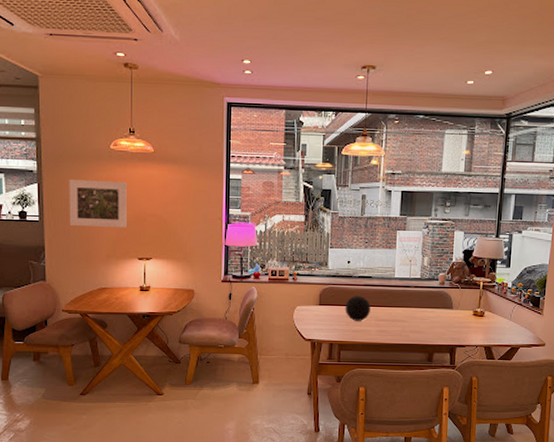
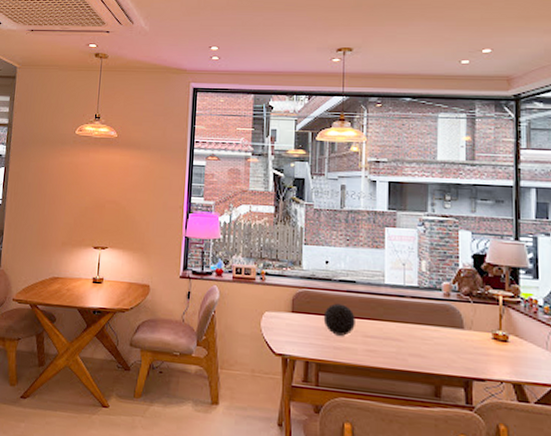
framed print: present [69,179,127,228] -> none [29,164,88,215]

